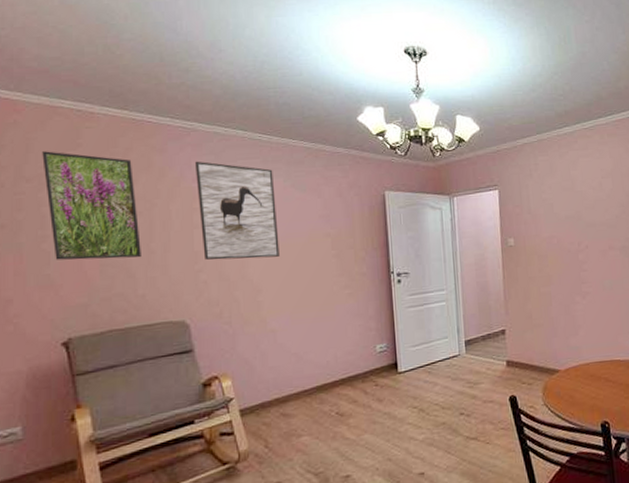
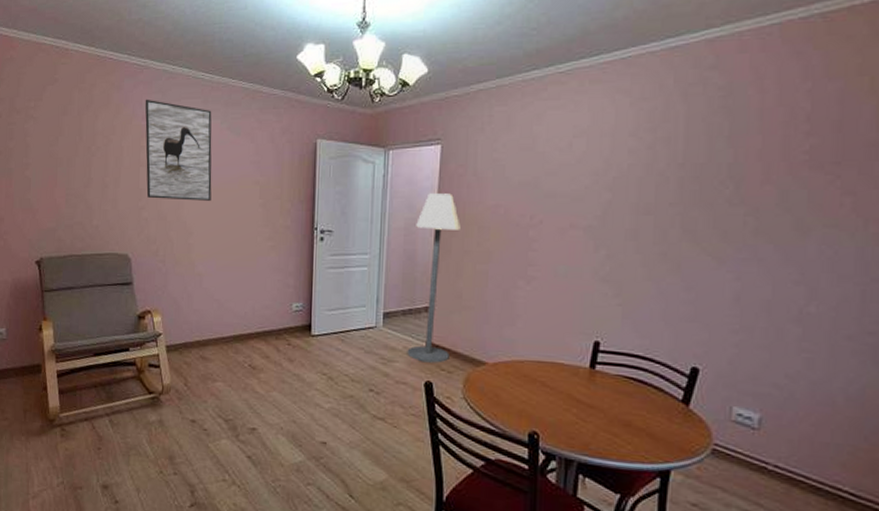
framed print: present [42,151,141,260] -> none [29,85,98,191]
floor lamp: none [485,230,528,380] -> present [407,193,462,363]

